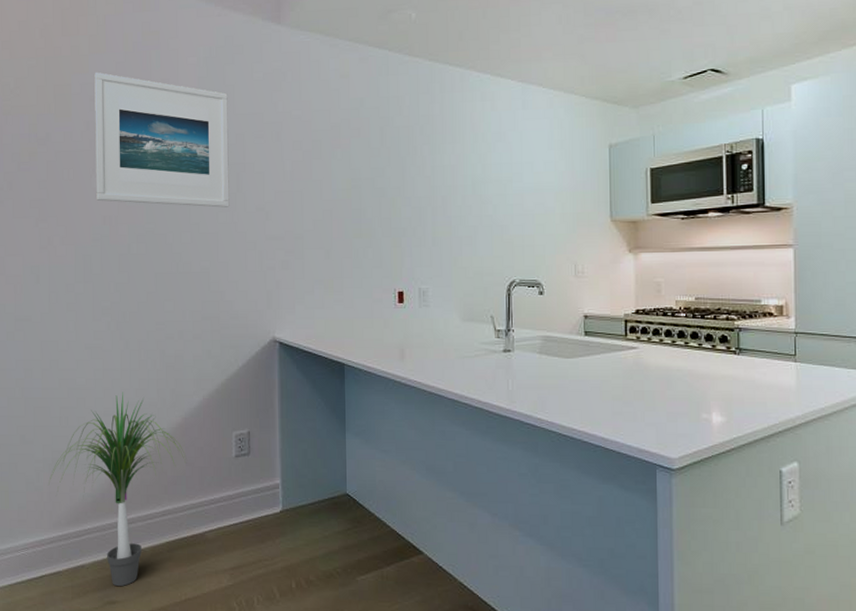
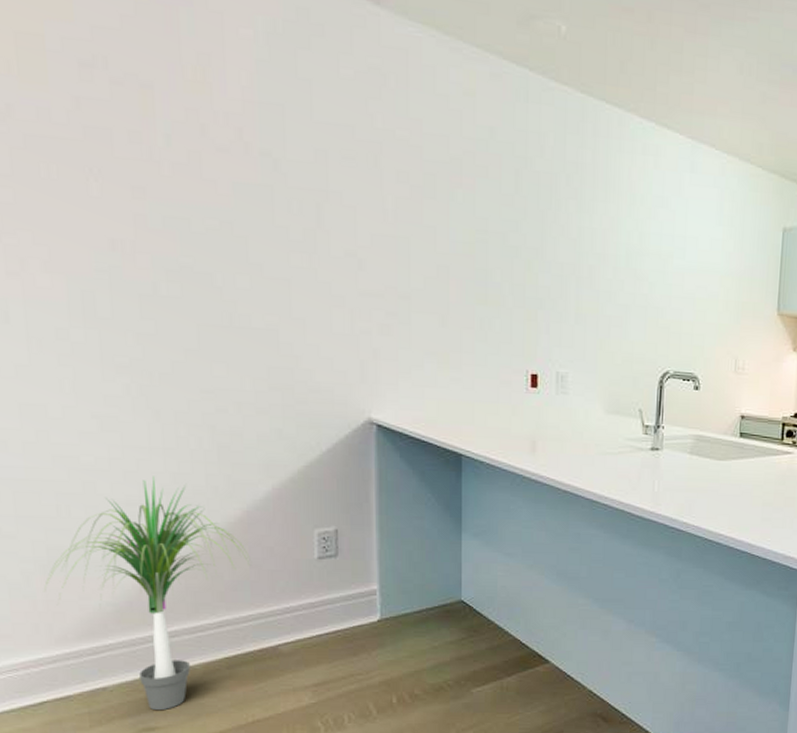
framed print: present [94,72,230,208] -> none [84,24,307,247]

